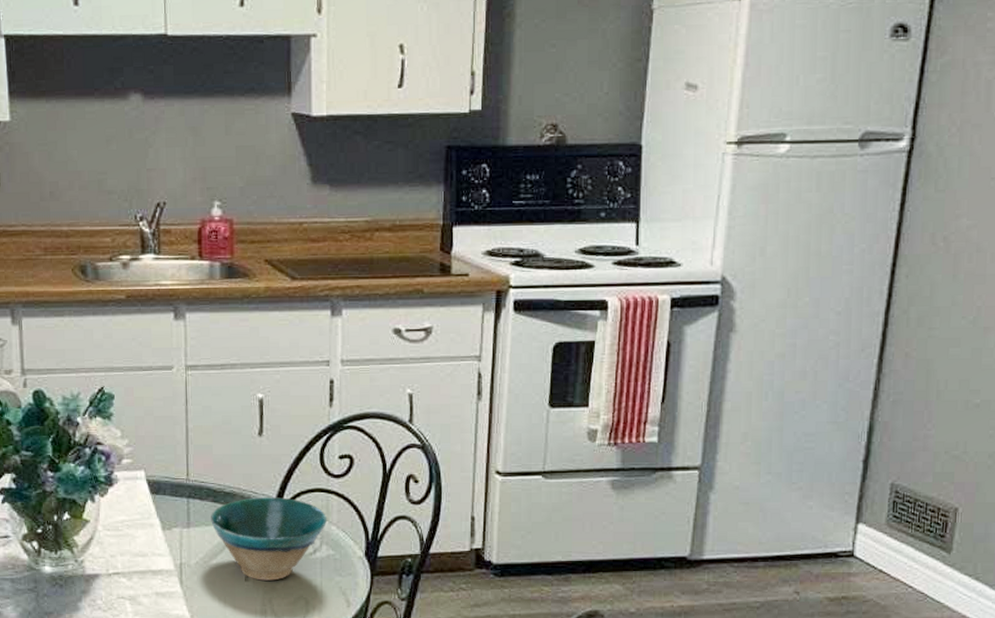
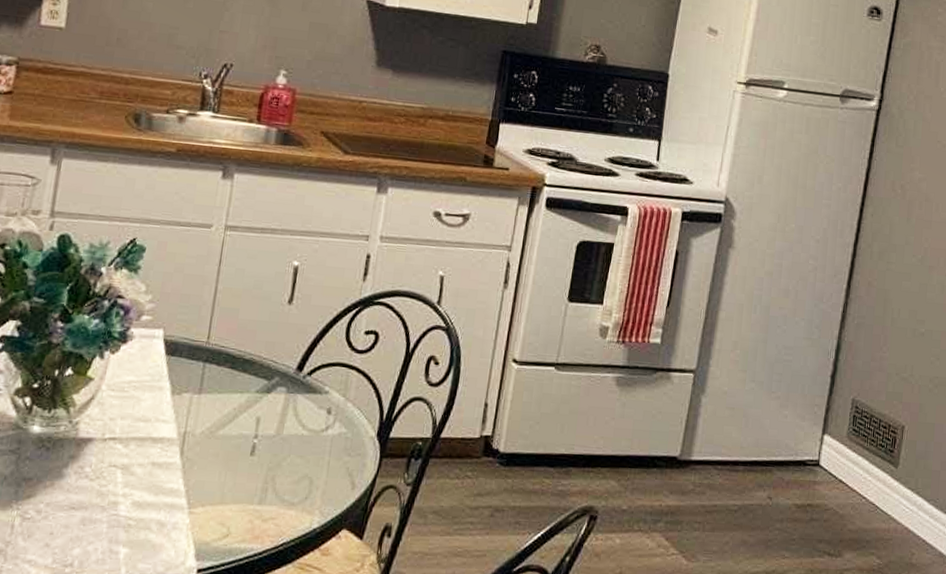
bowl: present [211,497,328,581] -> none [224,367,345,457]

